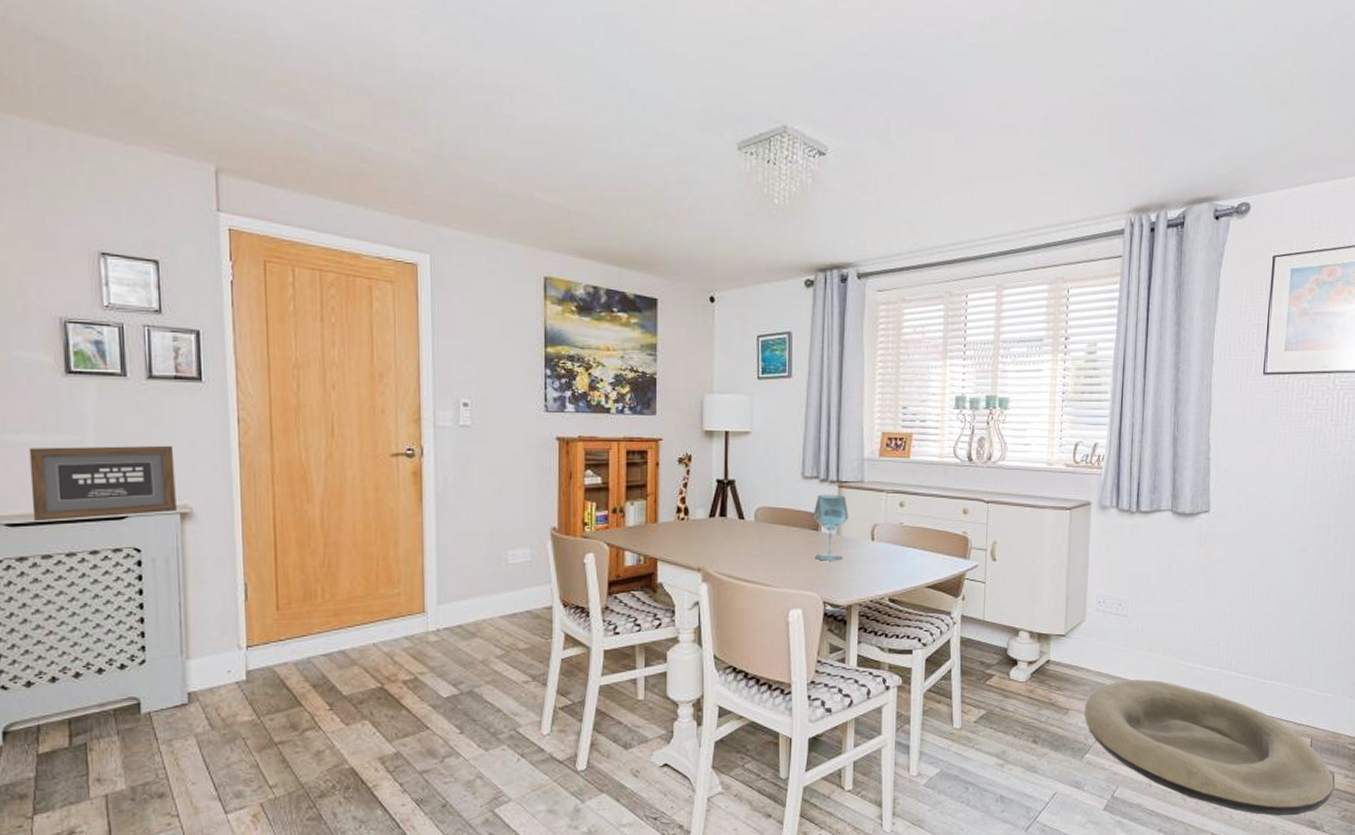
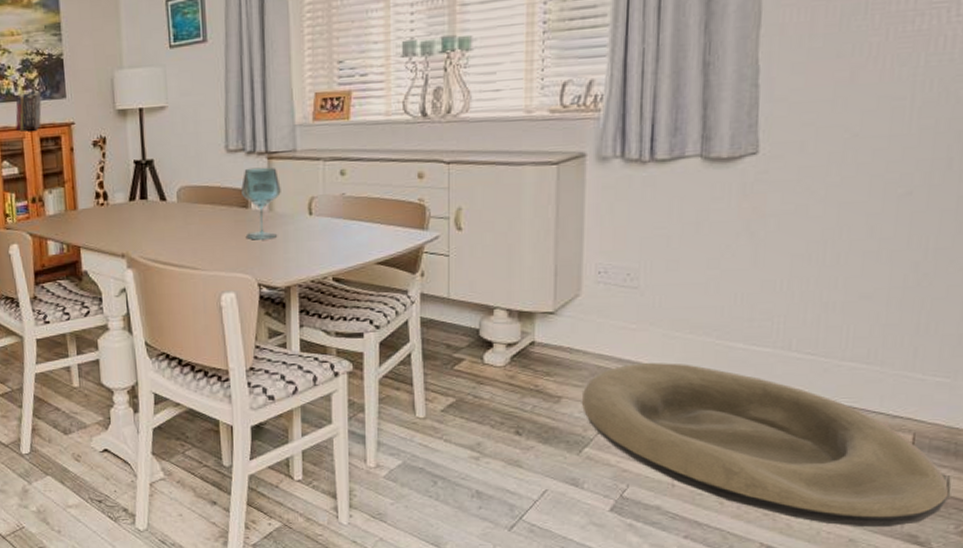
books: none [603,404,632,444] -> present [15,90,42,132]

